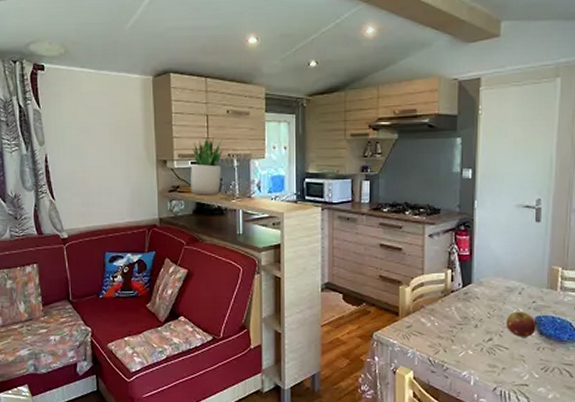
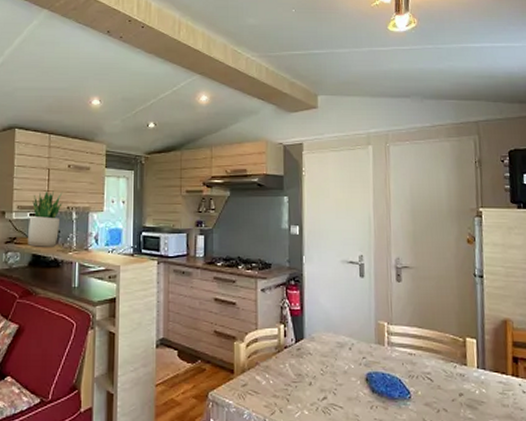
fruit: present [506,311,536,337] -> none [339,367,368,395]

